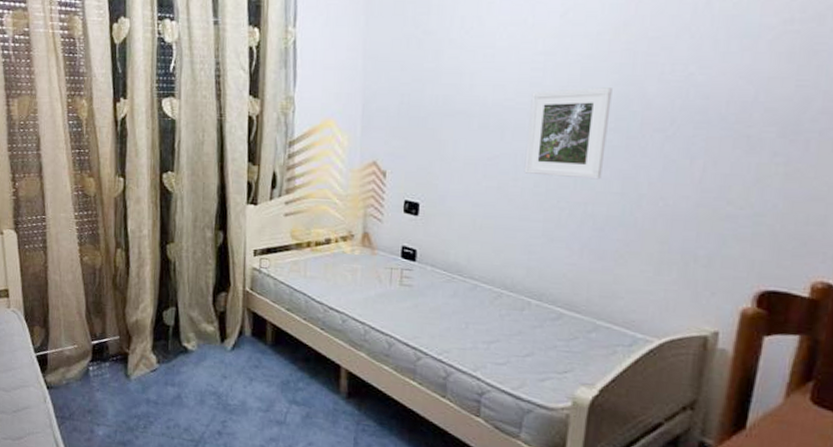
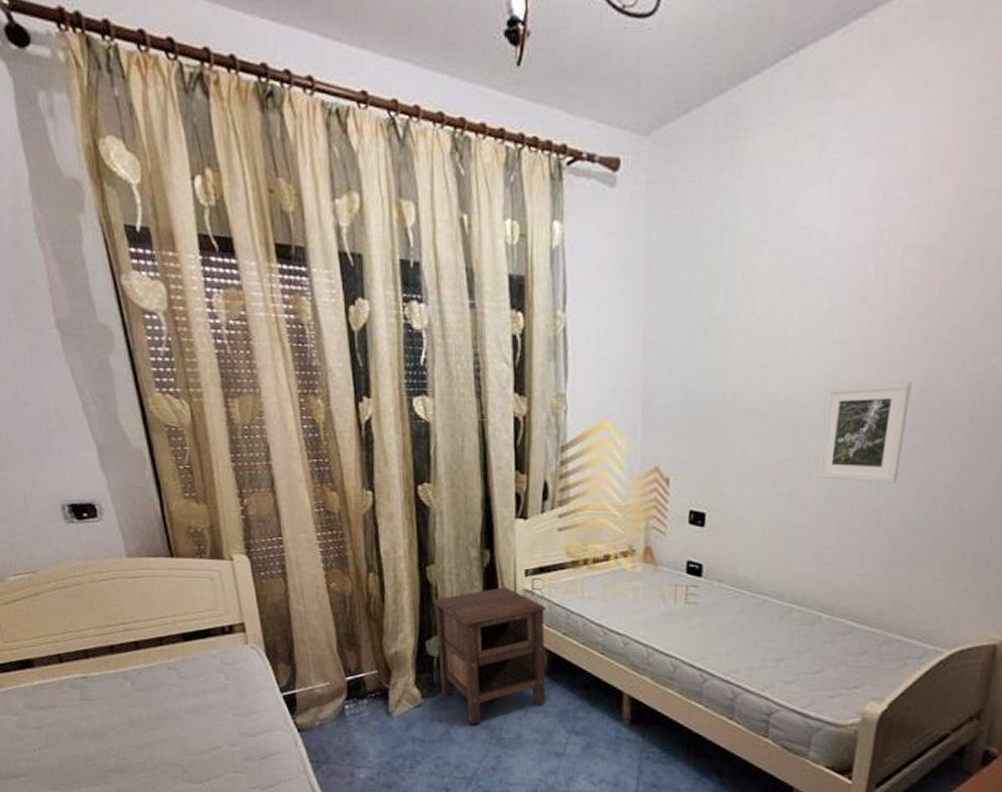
nightstand: none [170,265,272,391] -> present [432,587,546,725]

